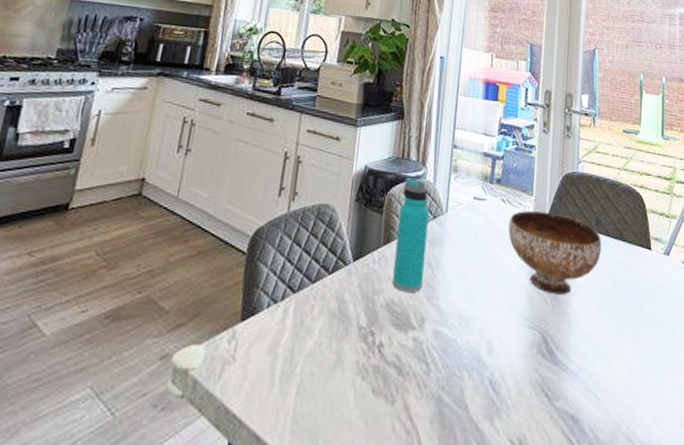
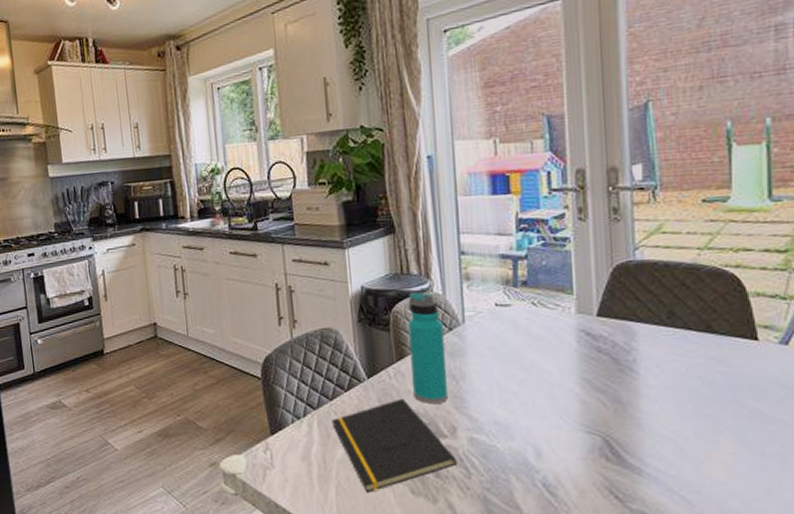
notepad: none [309,285,420,393] -> present [332,398,457,493]
bowl: present [508,211,602,295] -> none [544,310,680,397]

